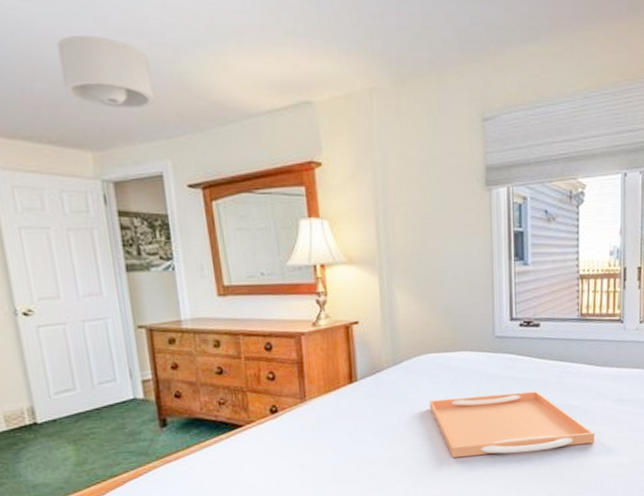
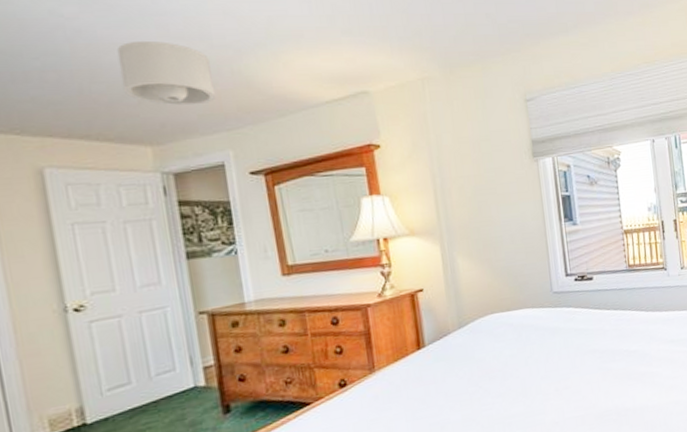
serving tray: present [430,391,595,459] -> none [497,340,654,414]

